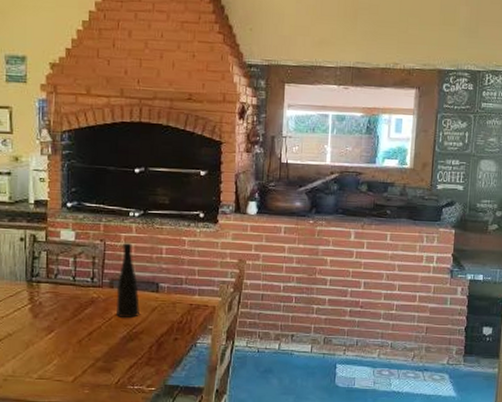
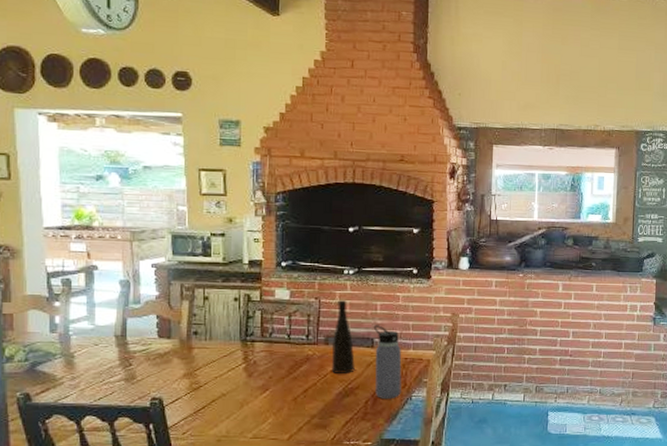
water bottle: none [158,269,187,346] -> present [373,325,402,400]

